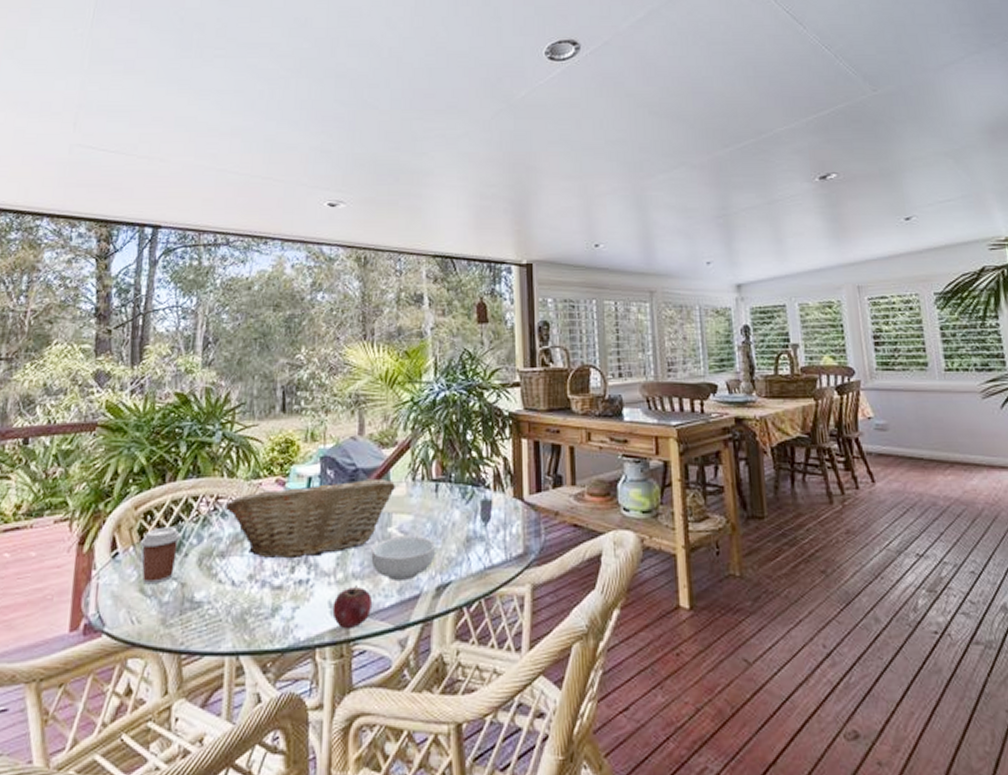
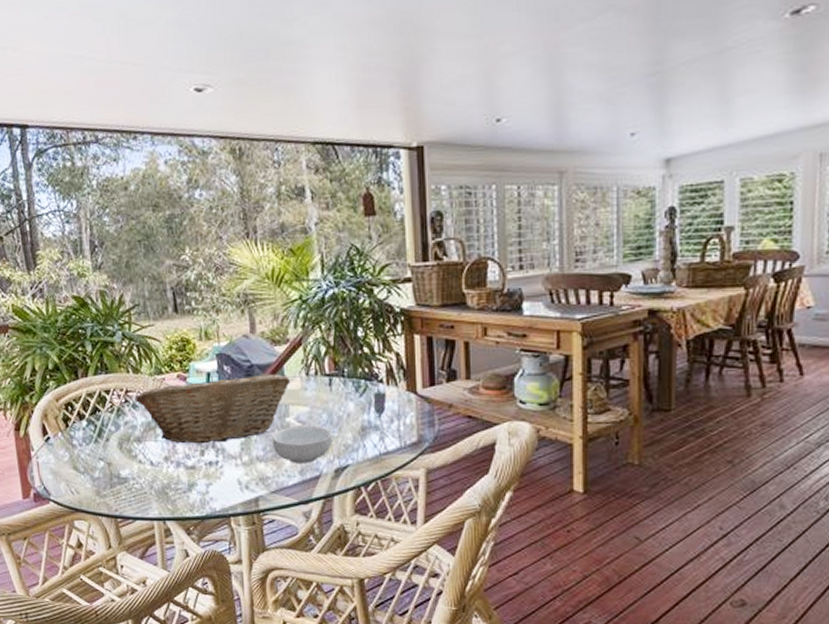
coffee cup: present [139,527,182,585] -> none [66,416,101,464]
apple: present [332,584,371,629] -> none [241,466,276,503]

